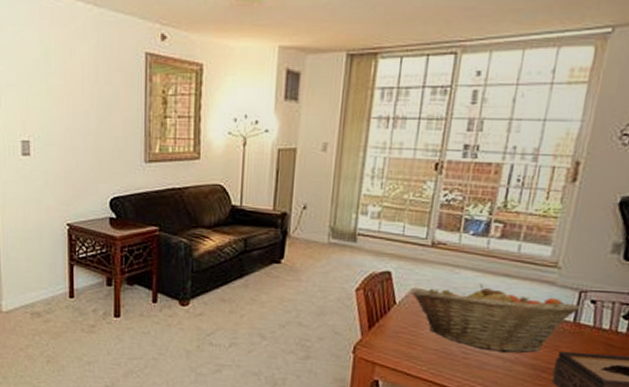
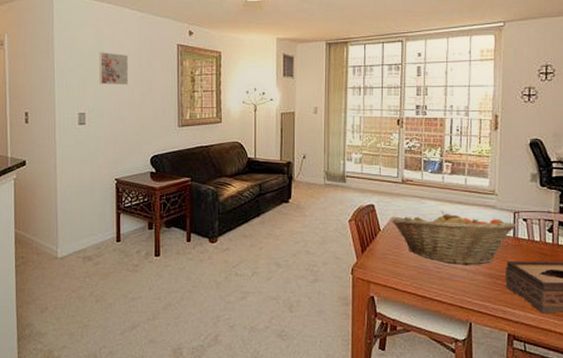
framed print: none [46,62,83,107] -> present [99,52,129,86]

